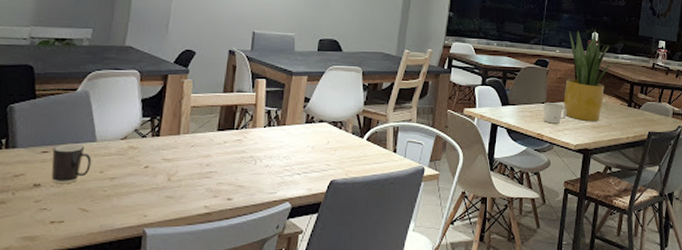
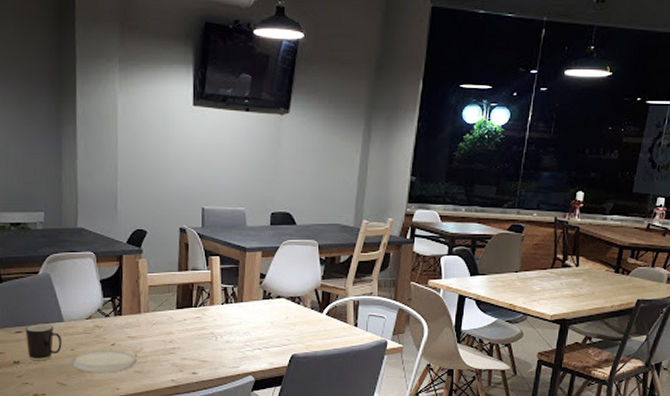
plate: none [97,172,171,199] -> present [70,349,138,374]
mug: present [542,101,567,124] -> none [516,270,544,293]
planter: present [563,30,614,121] -> none [539,188,601,289]

